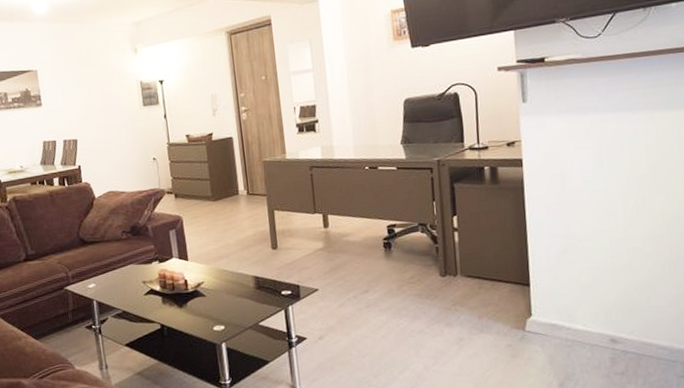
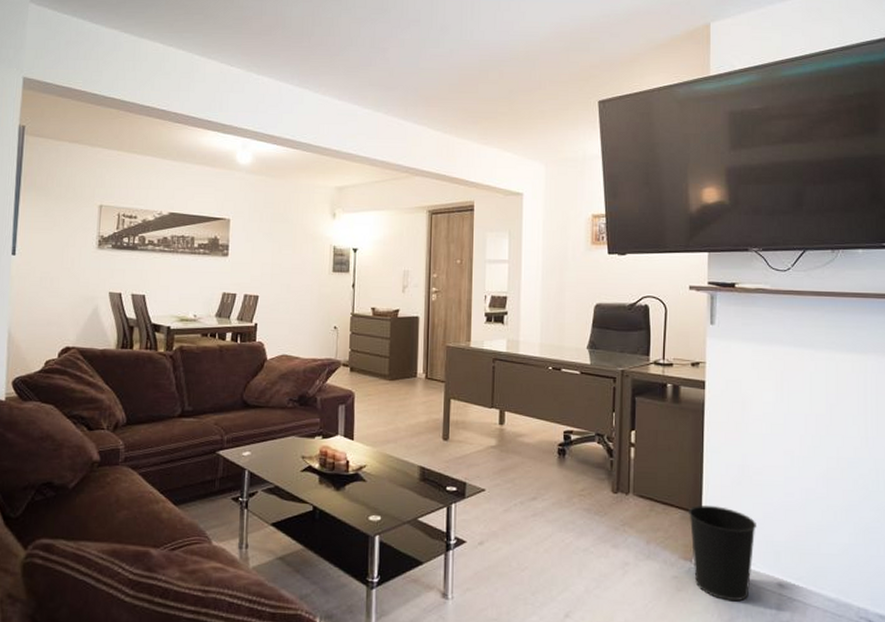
wastebasket: none [517,276,585,361] -> present [689,505,756,602]

